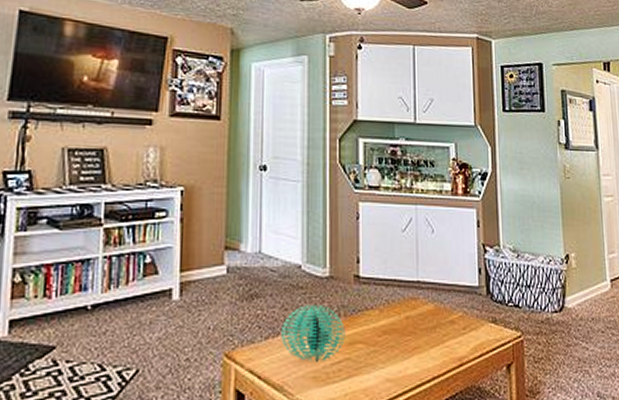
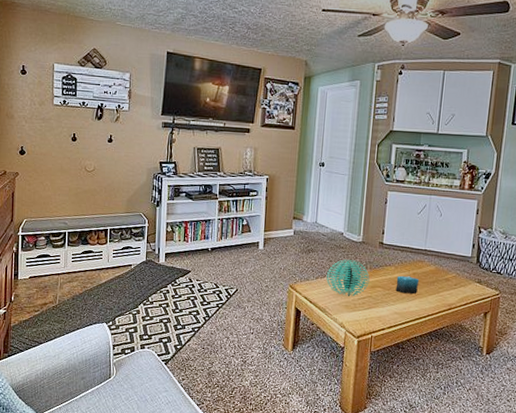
candle: none [383,321,416,349] -> present [395,275,420,294]

